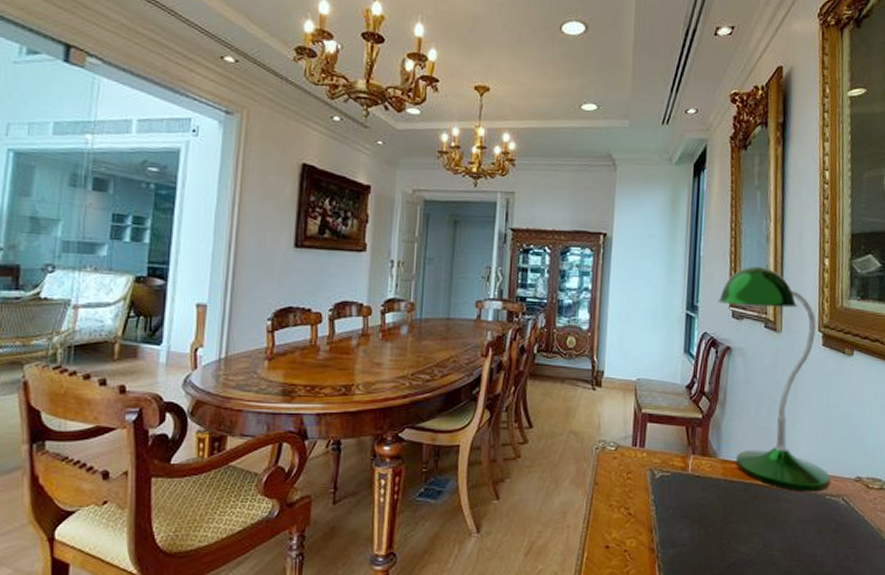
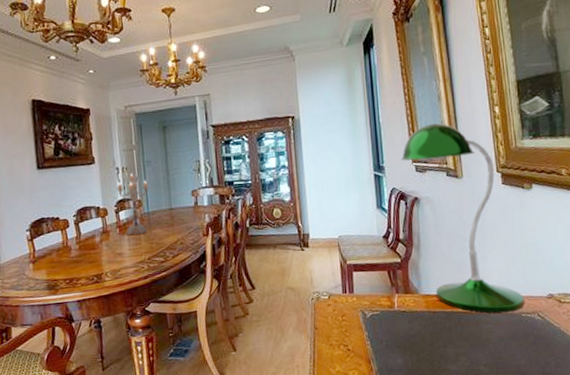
candelabra: none [387,269,427,344] -> present [116,173,149,236]

